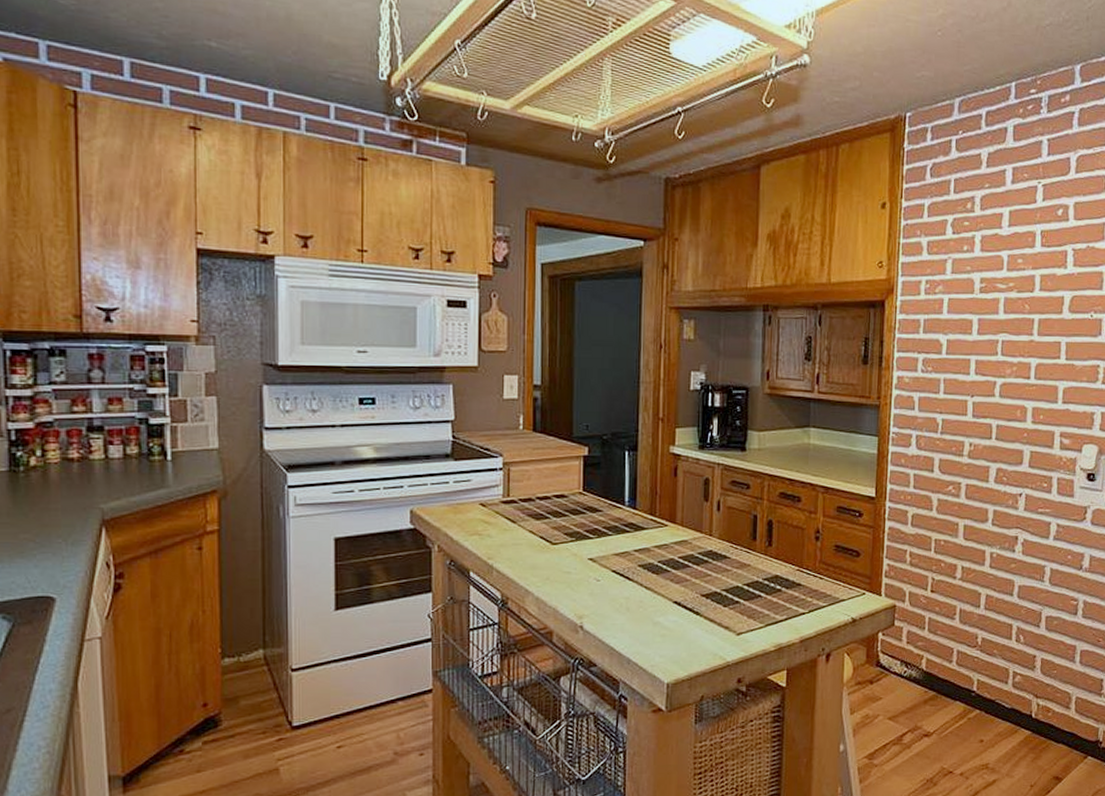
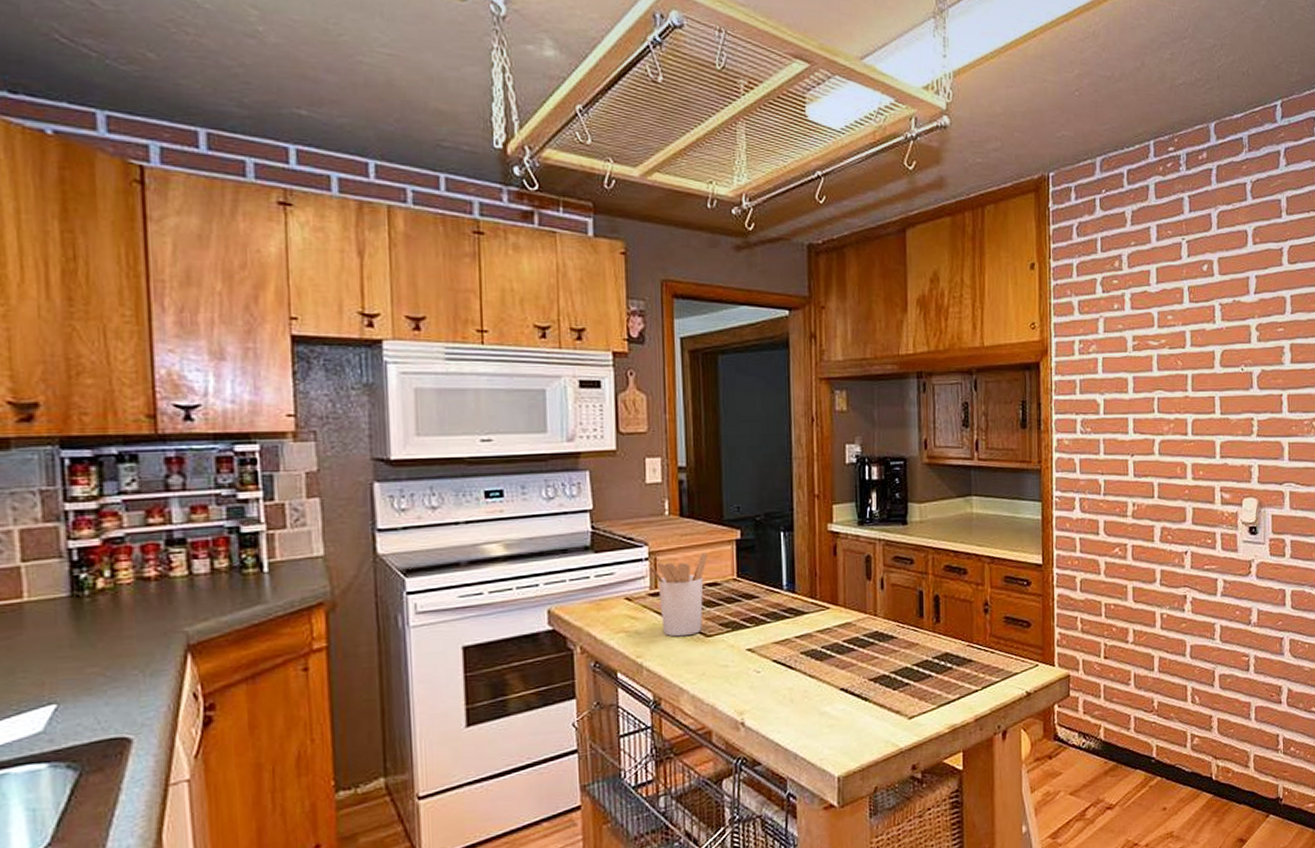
utensil holder: none [503,465,557,543] -> present [649,551,708,637]

